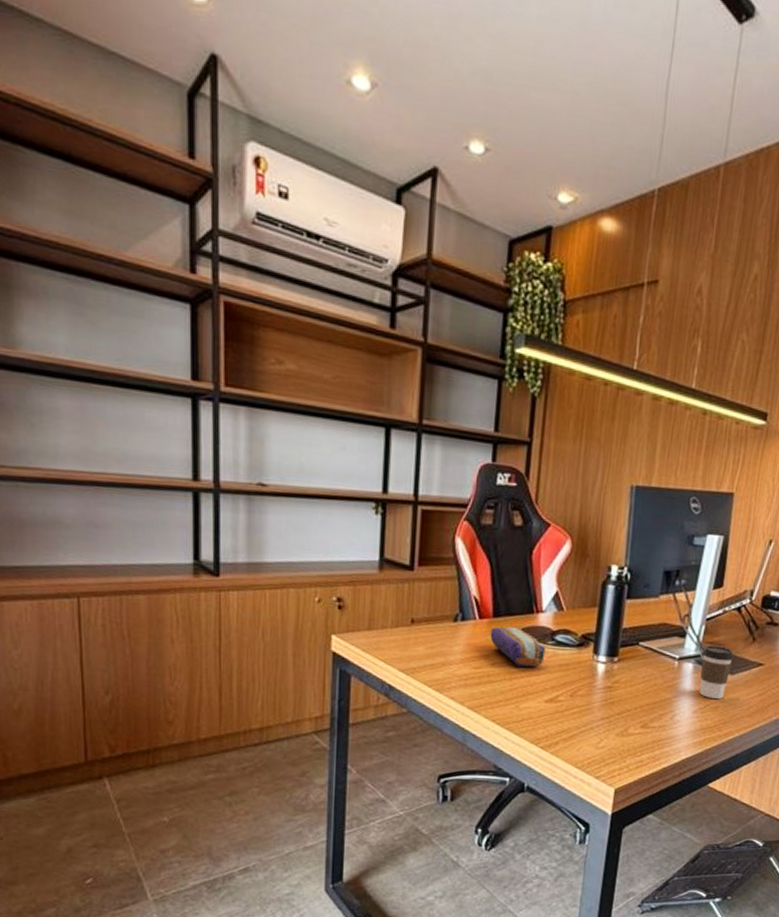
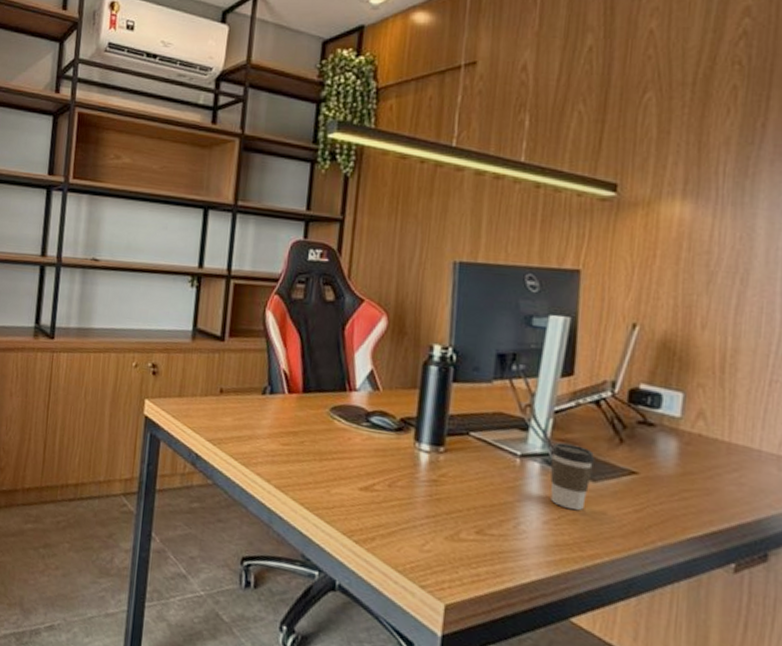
pencil case: present [490,626,546,668] -> none [299,403,360,450]

